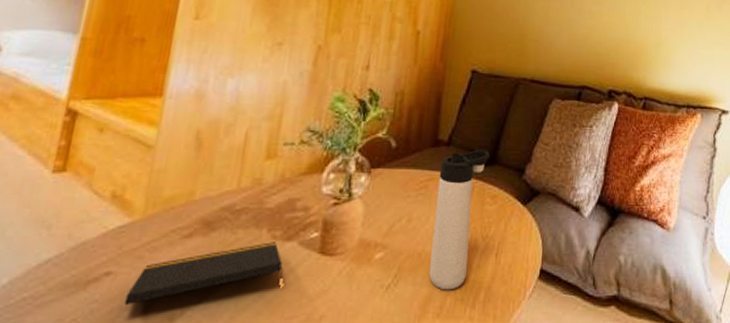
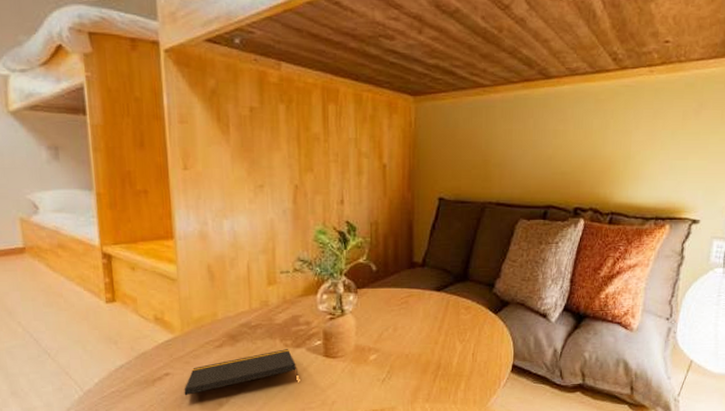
thermos bottle: present [429,149,490,291] -> none [417,269,461,382]

